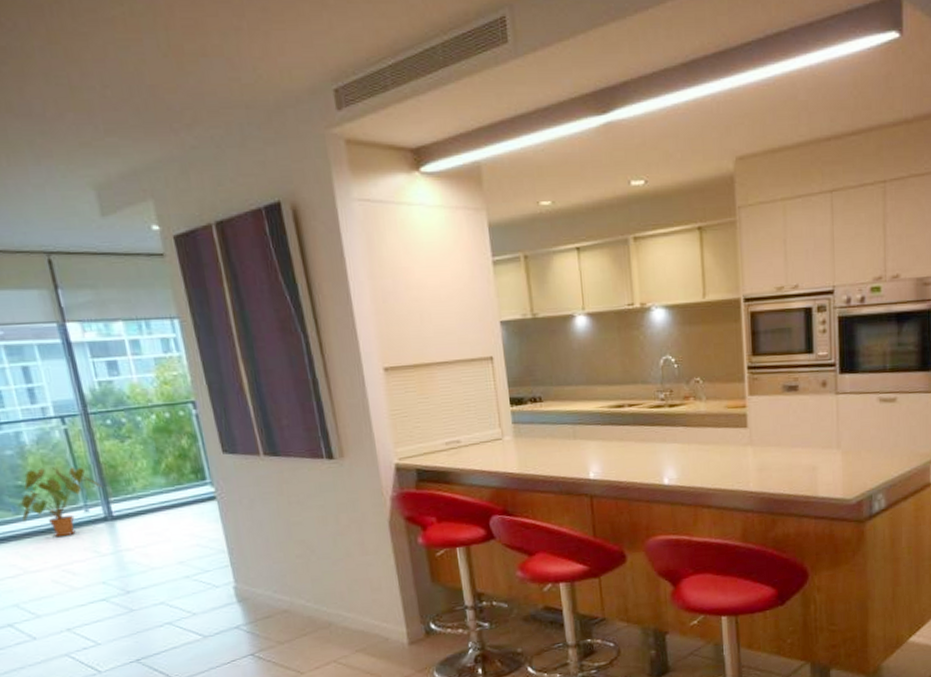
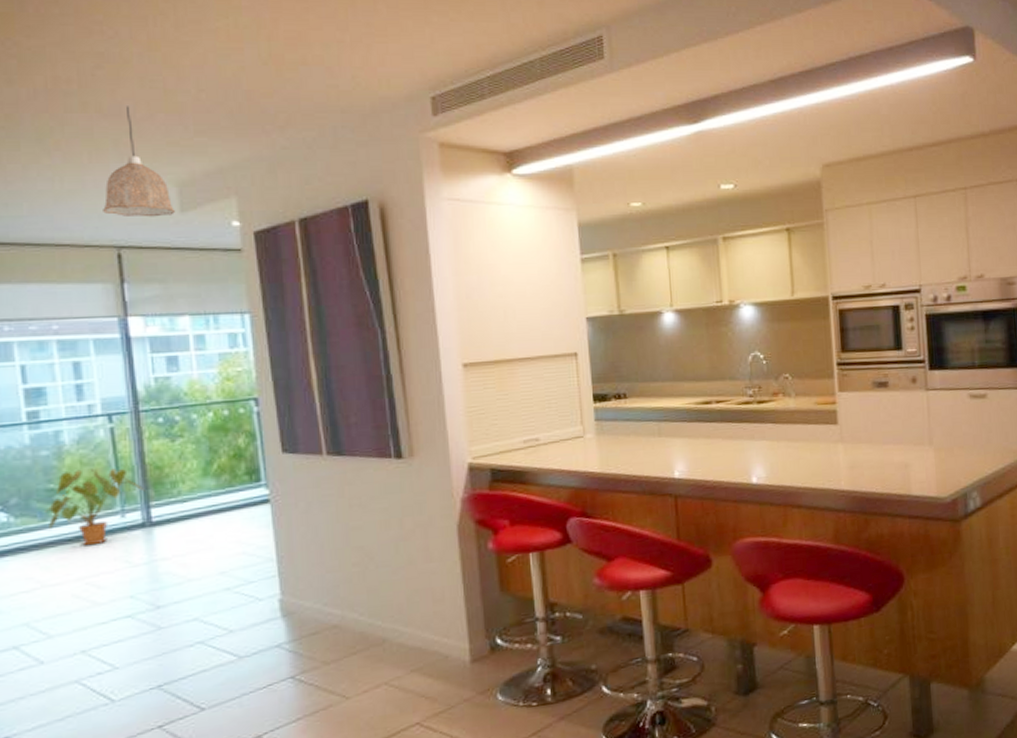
pendant lamp: none [26,105,98,222] -> present [103,106,176,217]

